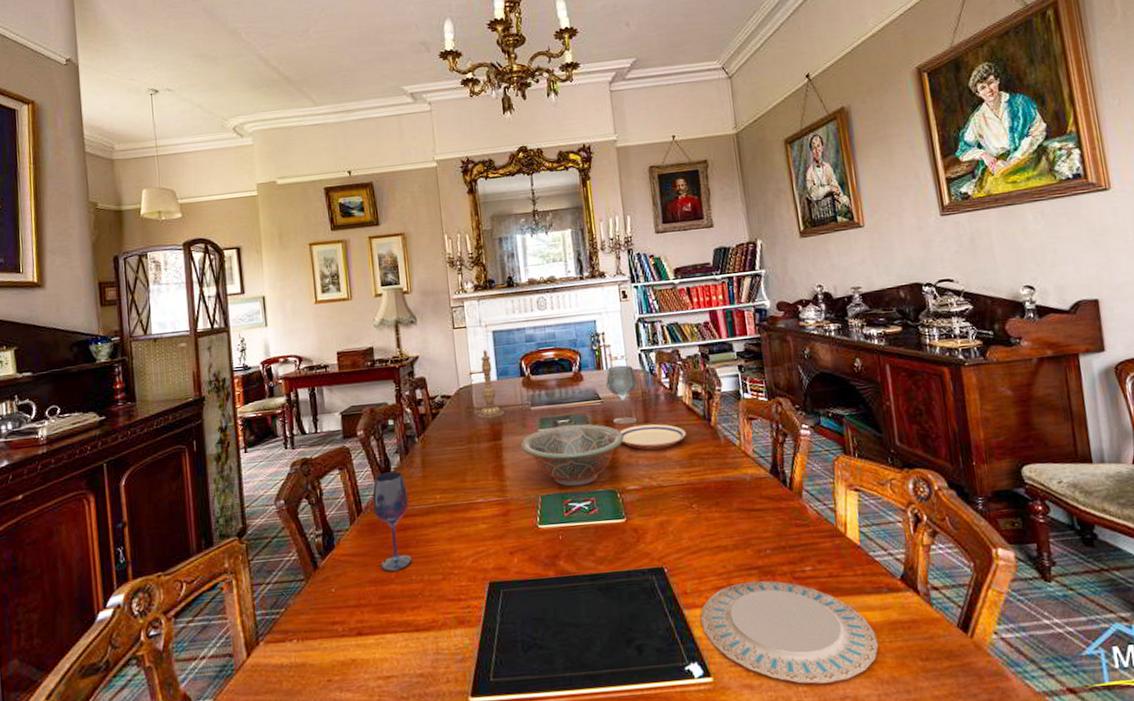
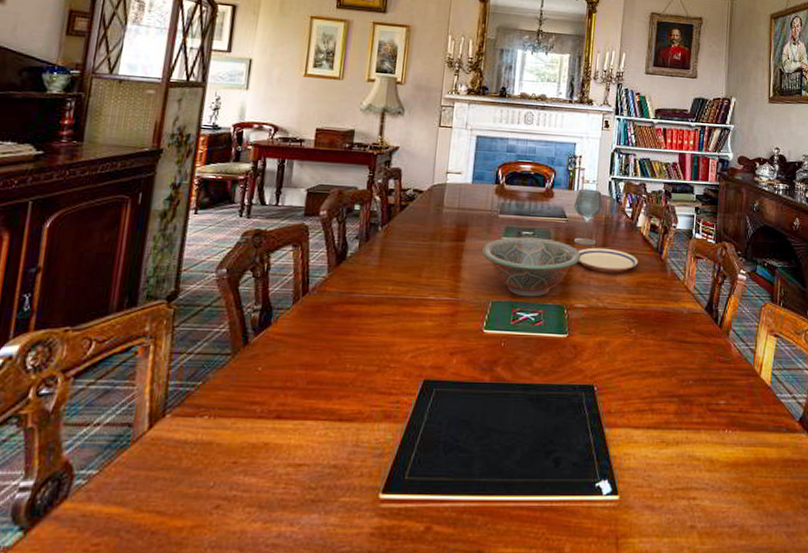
wineglass: present [372,471,412,571] -> none [315,256,360,357]
candlestick: present [477,350,505,419] -> none [445,152,473,220]
plate: present [700,580,879,684] -> none [618,408,771,510]

